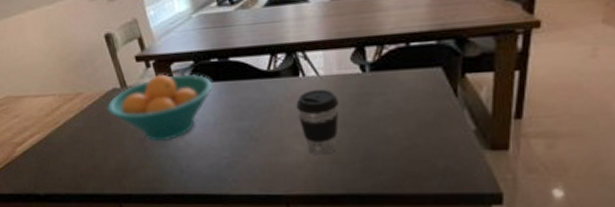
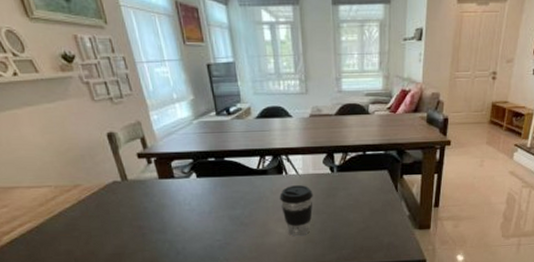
fruit bowl: present [106,74,213,142] -> none [105,170,210,228]

